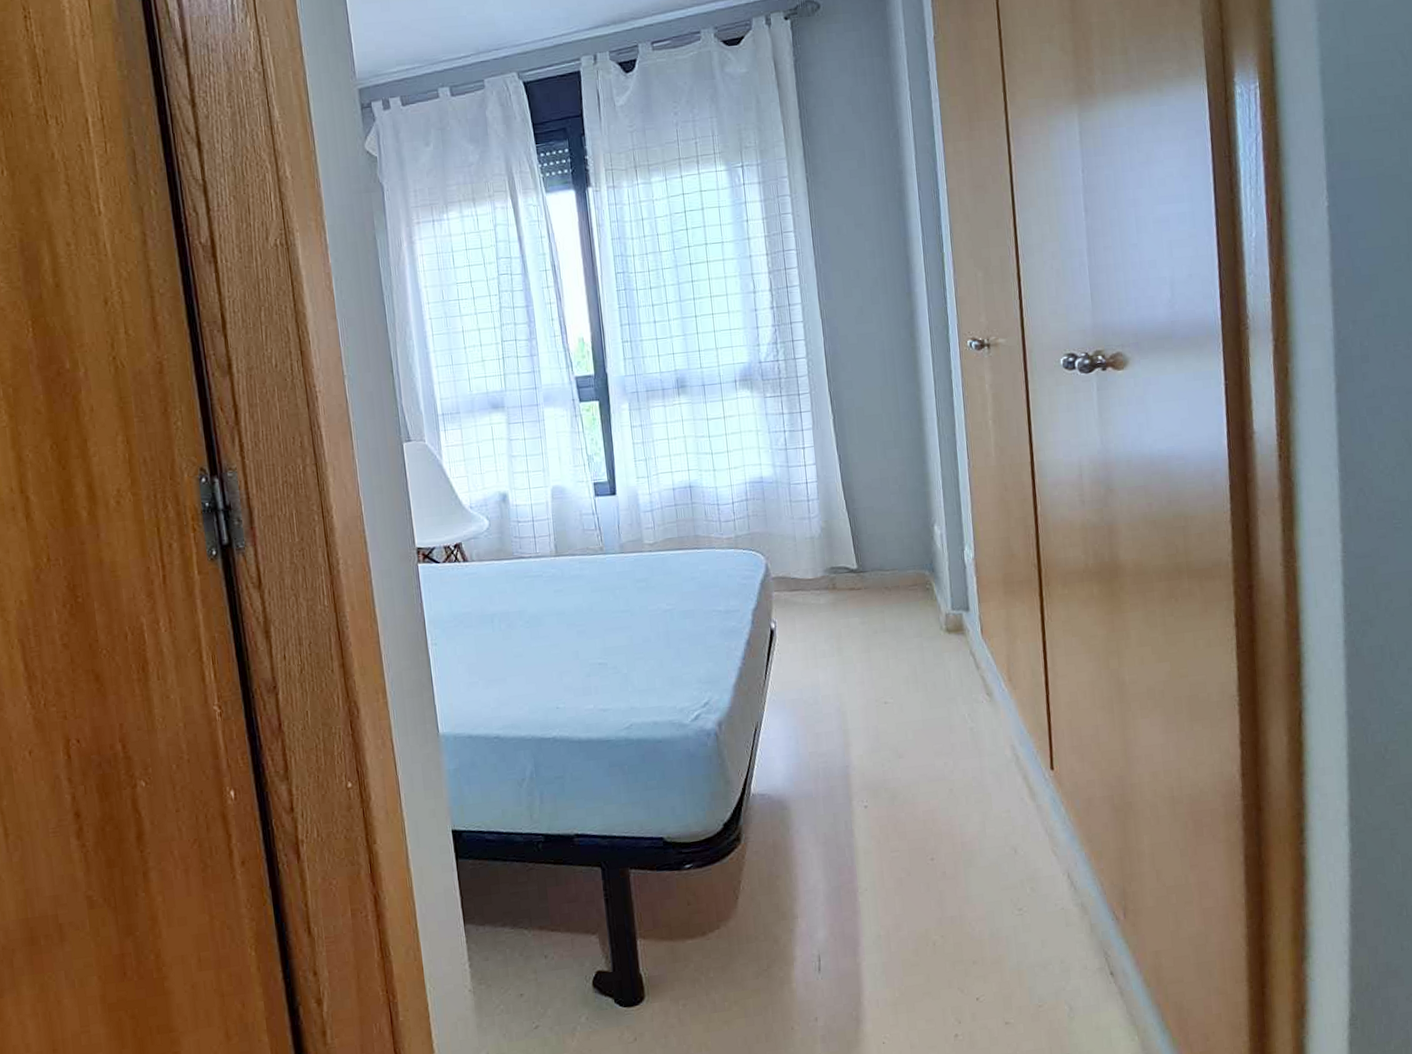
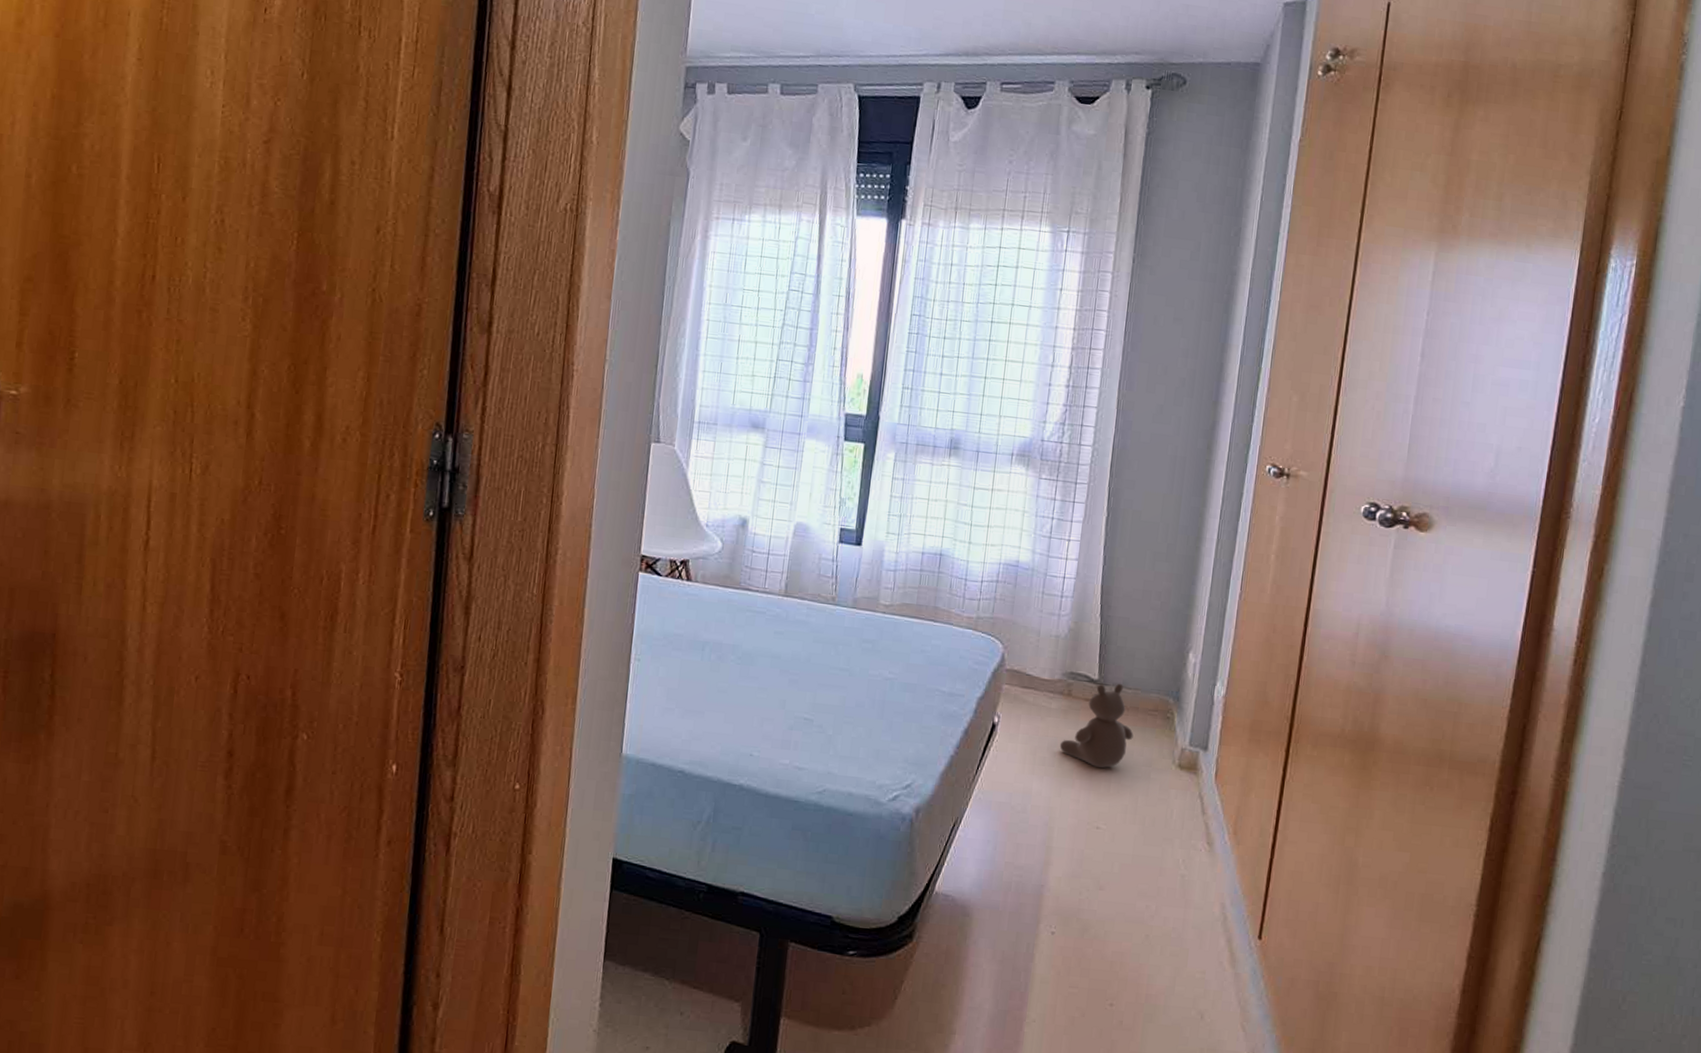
teddy bear: none [835,567,900,648] -> present [1059,683,1134,768]

